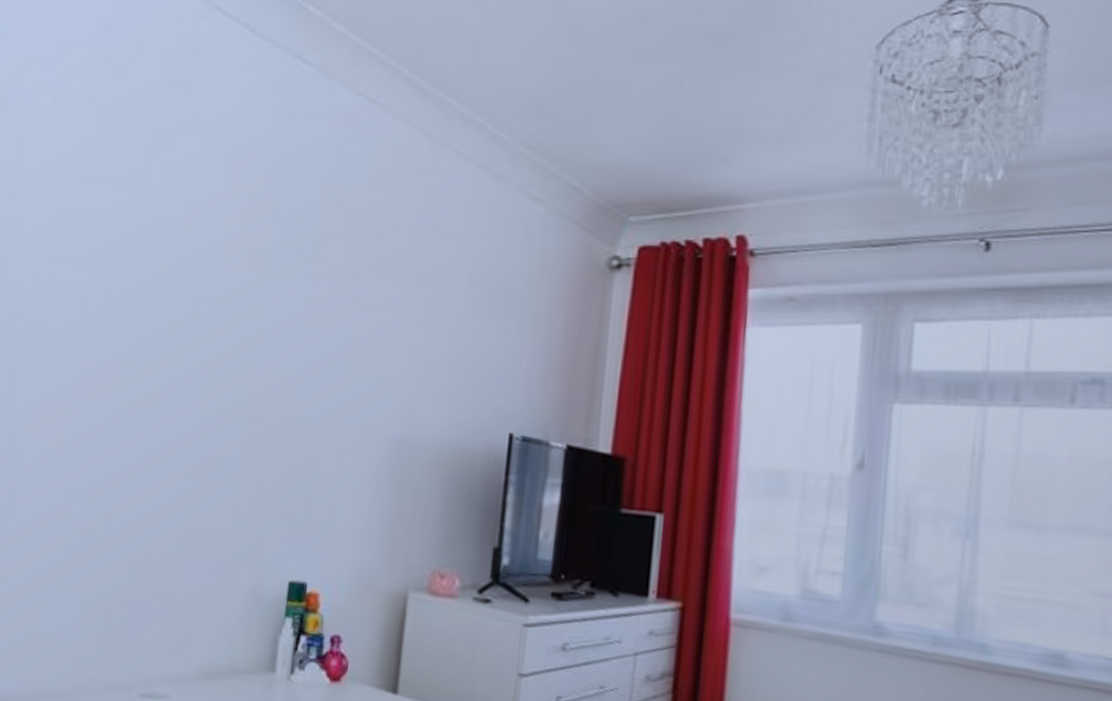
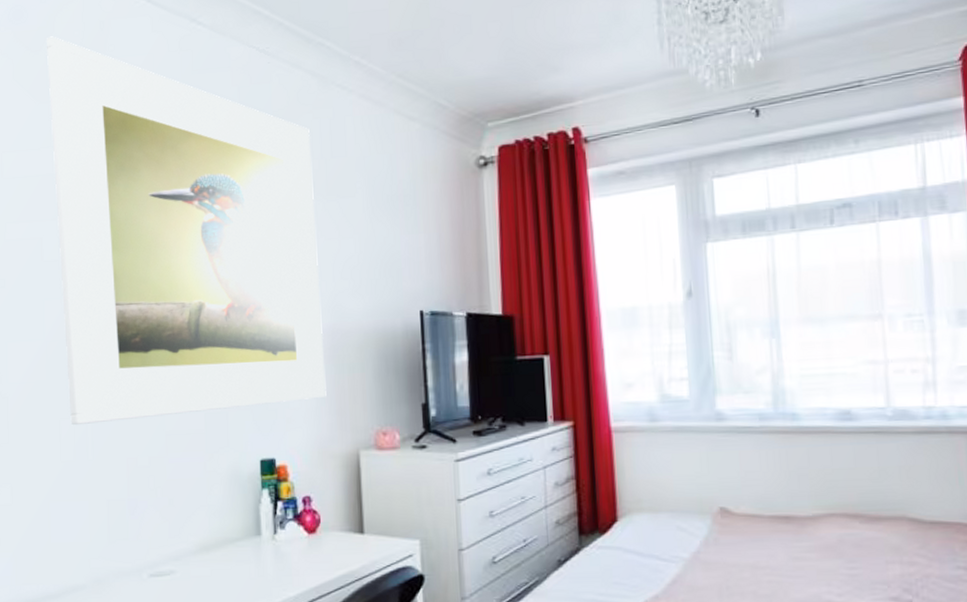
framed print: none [83,59,412,520] -> present [47,36,327,425]

